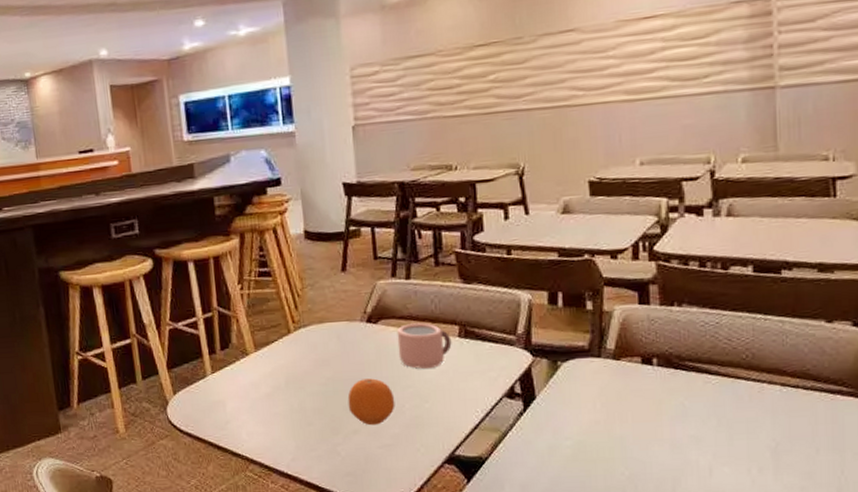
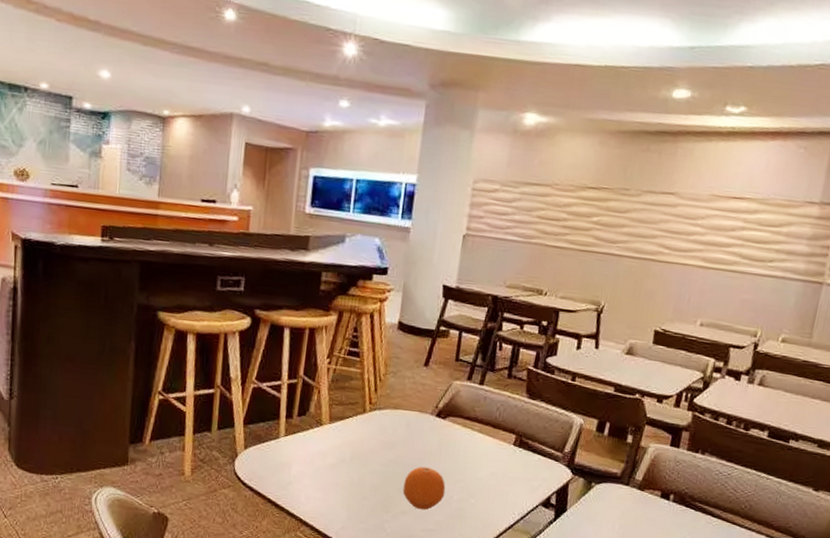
mug: present [396,323,452,370] -> none [457,424,507,469]

